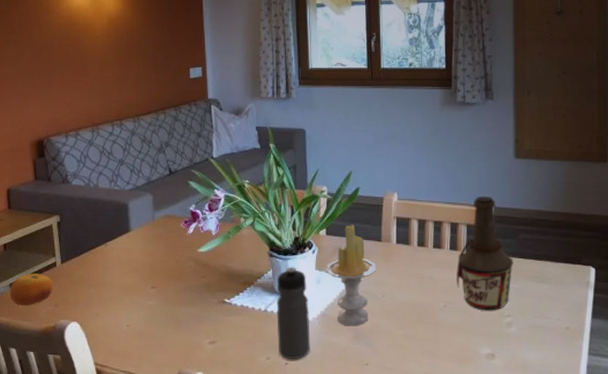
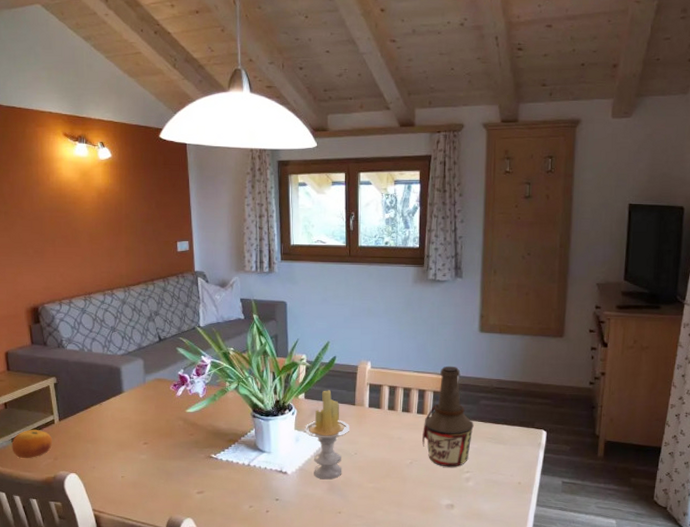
water bottle: present [277,267,310,360] -> none [259,427,289,508]

